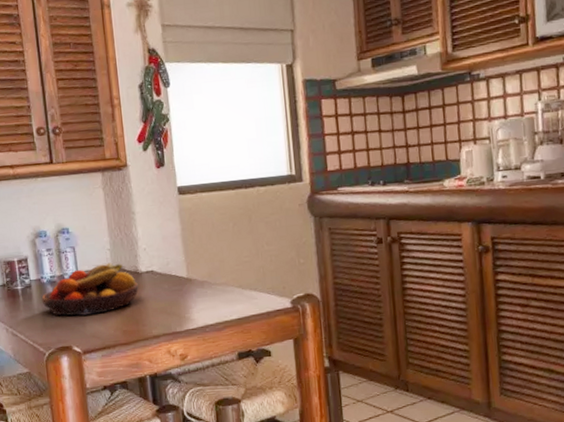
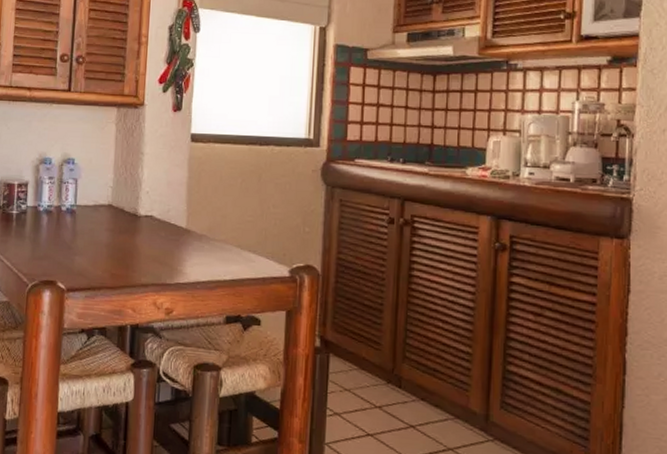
fruit bowl: present [41,262,139,316] -> none [34,200,135,252]

